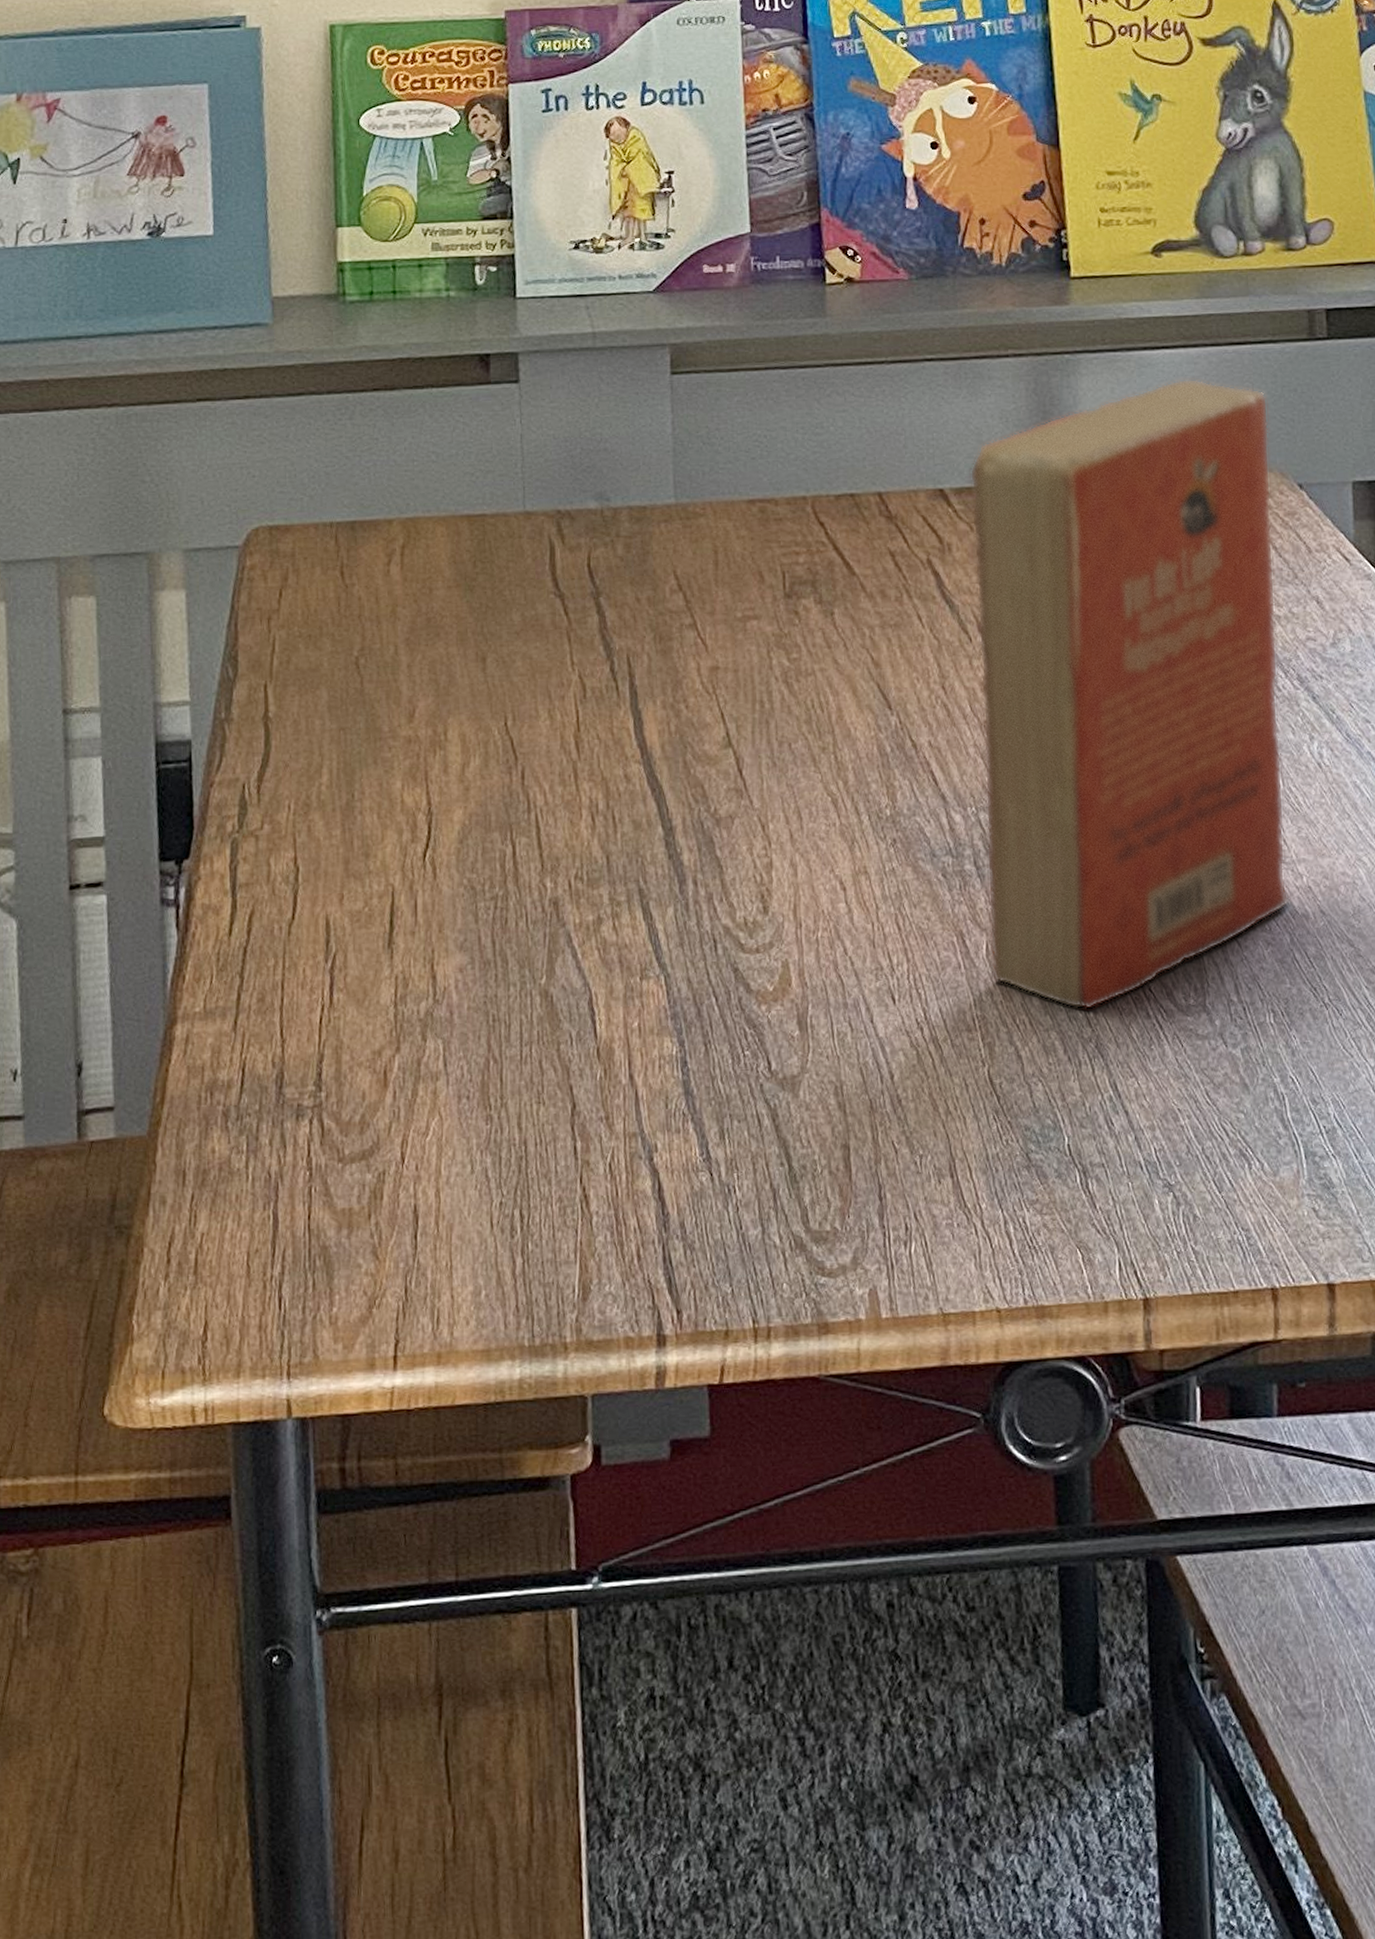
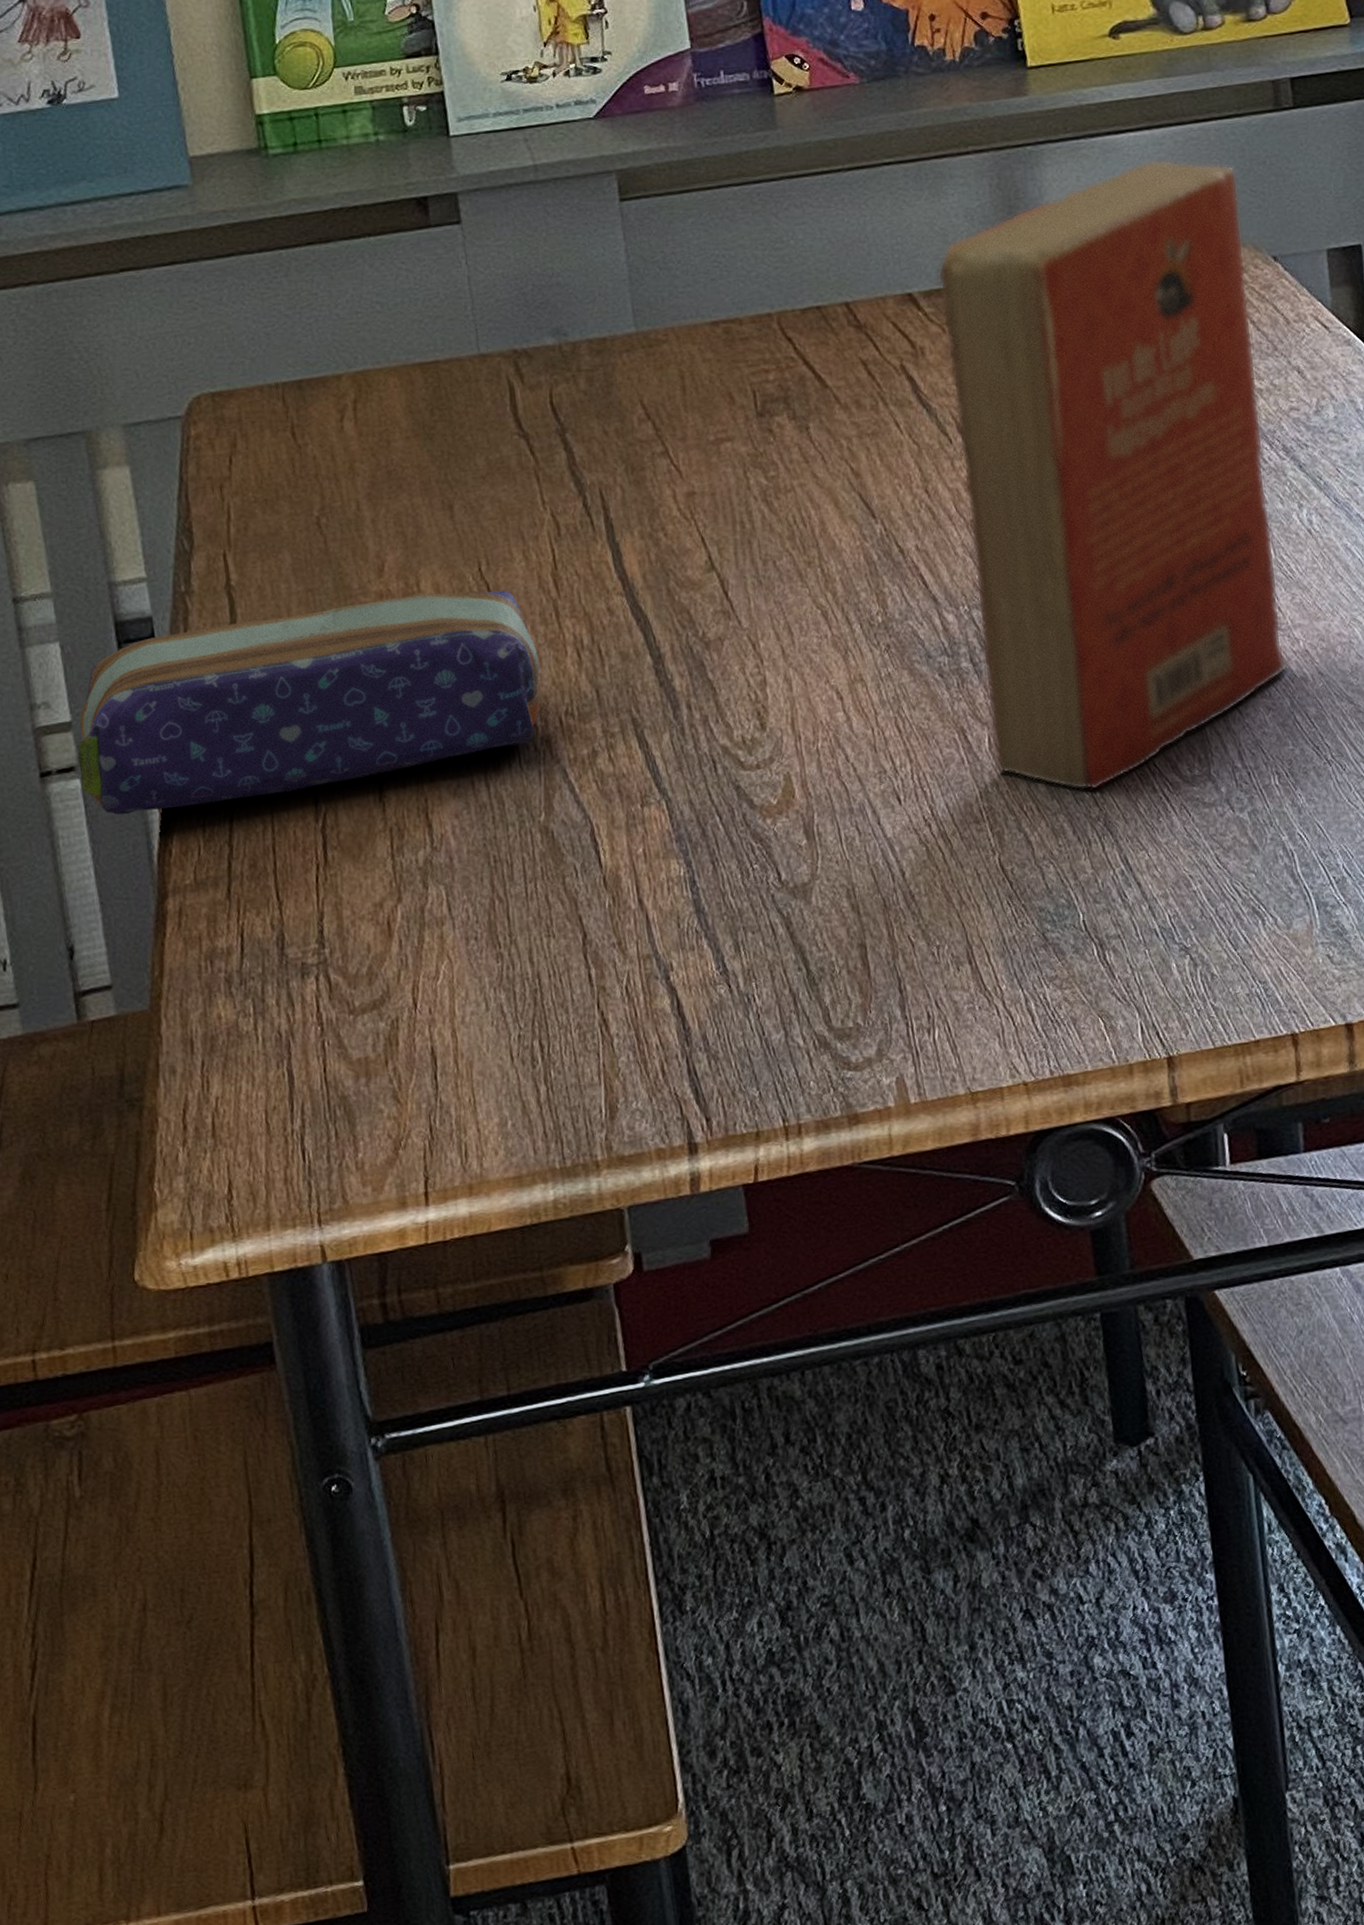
pencil case: none [107,743,554,936] -> present [77,590,541,815]

